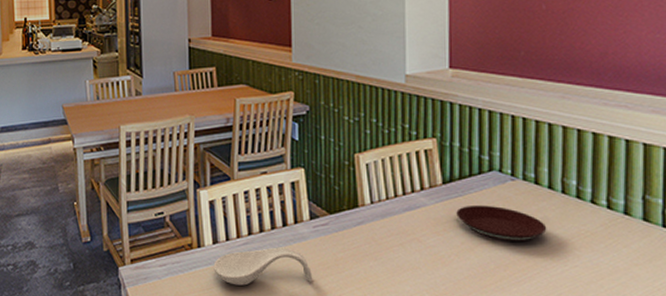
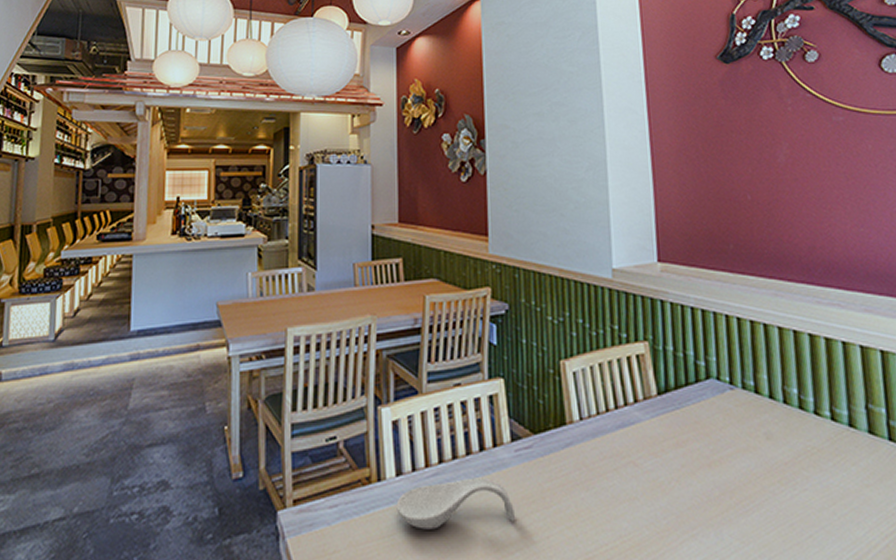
plate: present [456,204,547,241] -> none [674,419,772,462]

